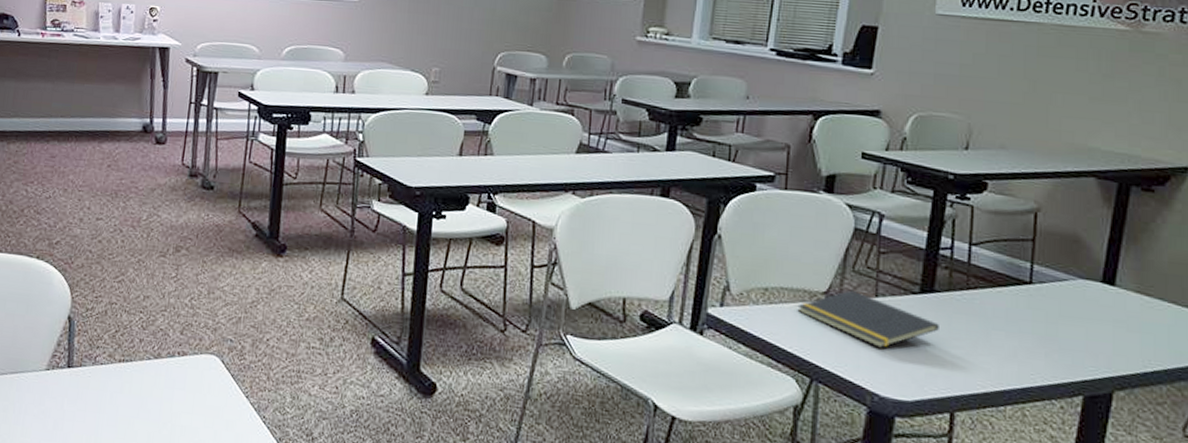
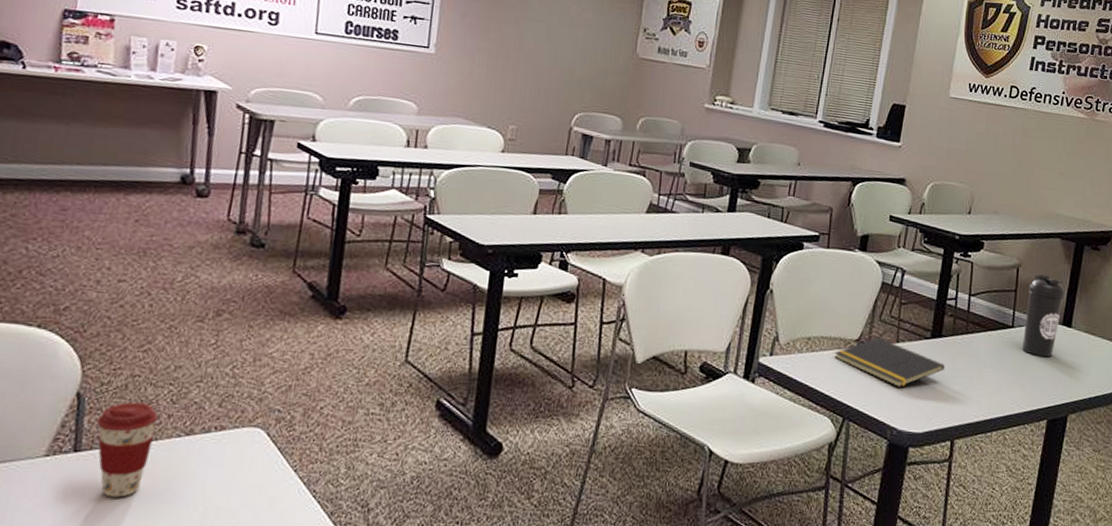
coffee cup: none [84,326,132,411] -> present [96,402,158,498]
water bottle: none [1045,220,1105,321] -> present [1022,274,1065,358]

